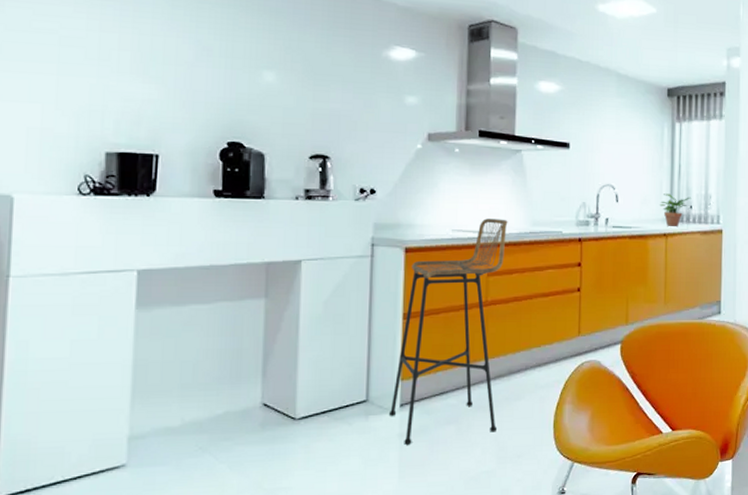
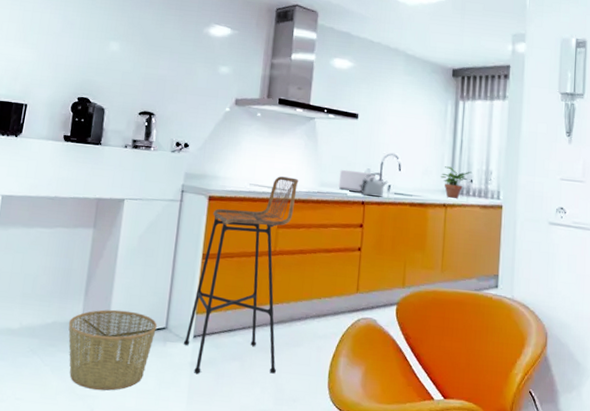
basket: none [245,387,355,481] -> present [68,309,157,391]
toaster: none [552,205,593,229] -> present [338,169,376,193]
kettle: none [577,206,606,232] -> present [360,172,388,197]

